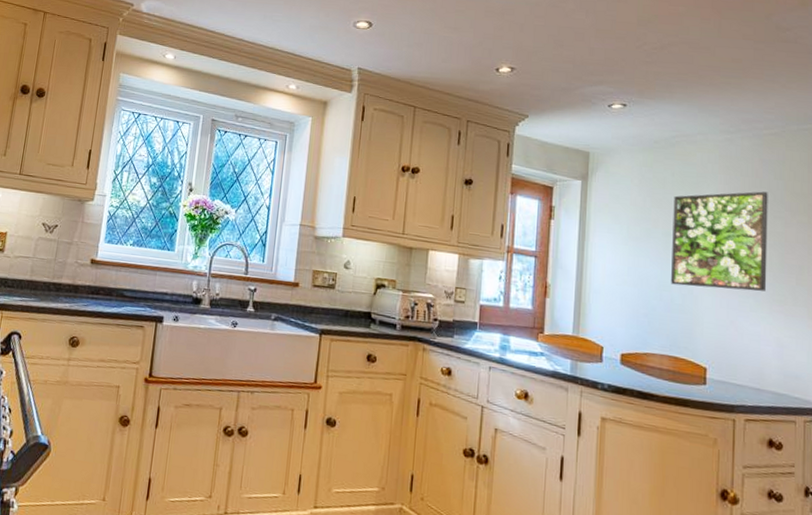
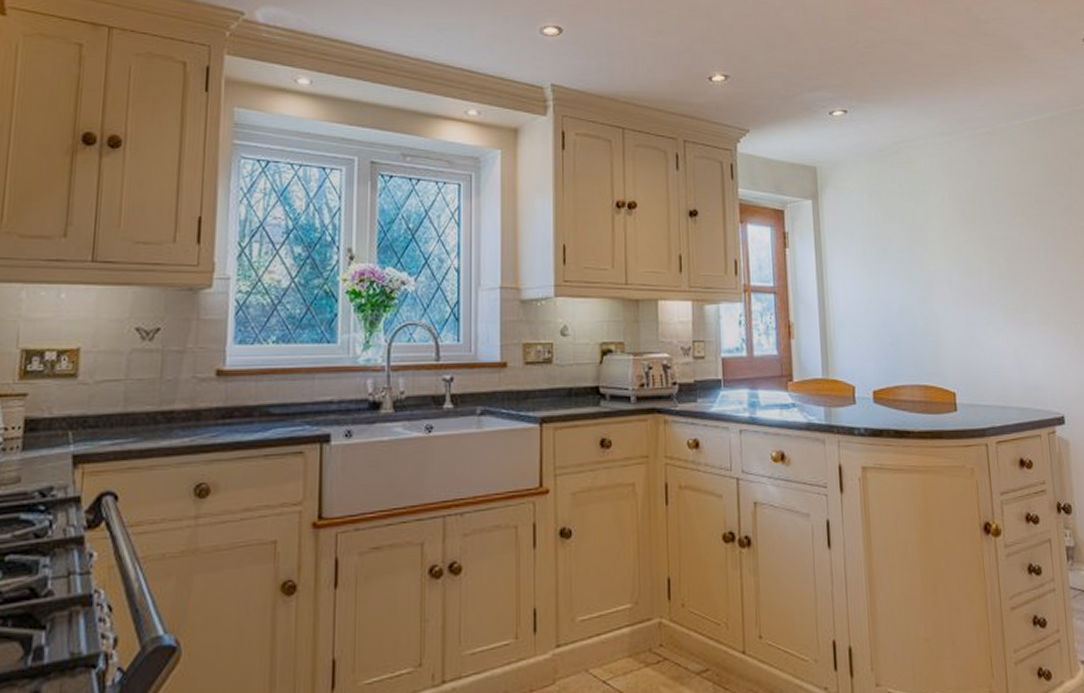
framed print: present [671,191,768,291] -> none [904,195,999,306]

